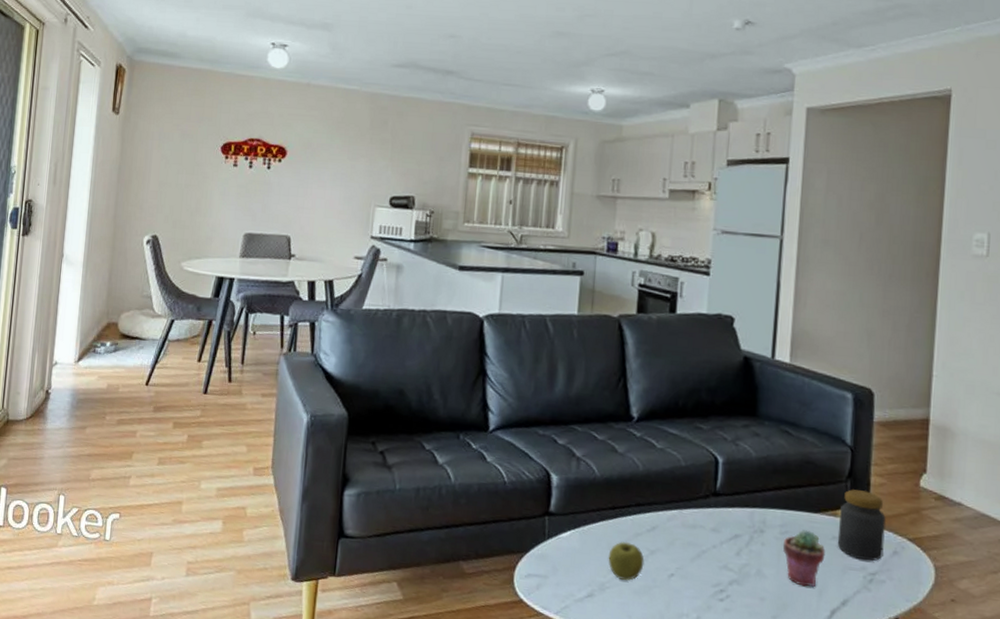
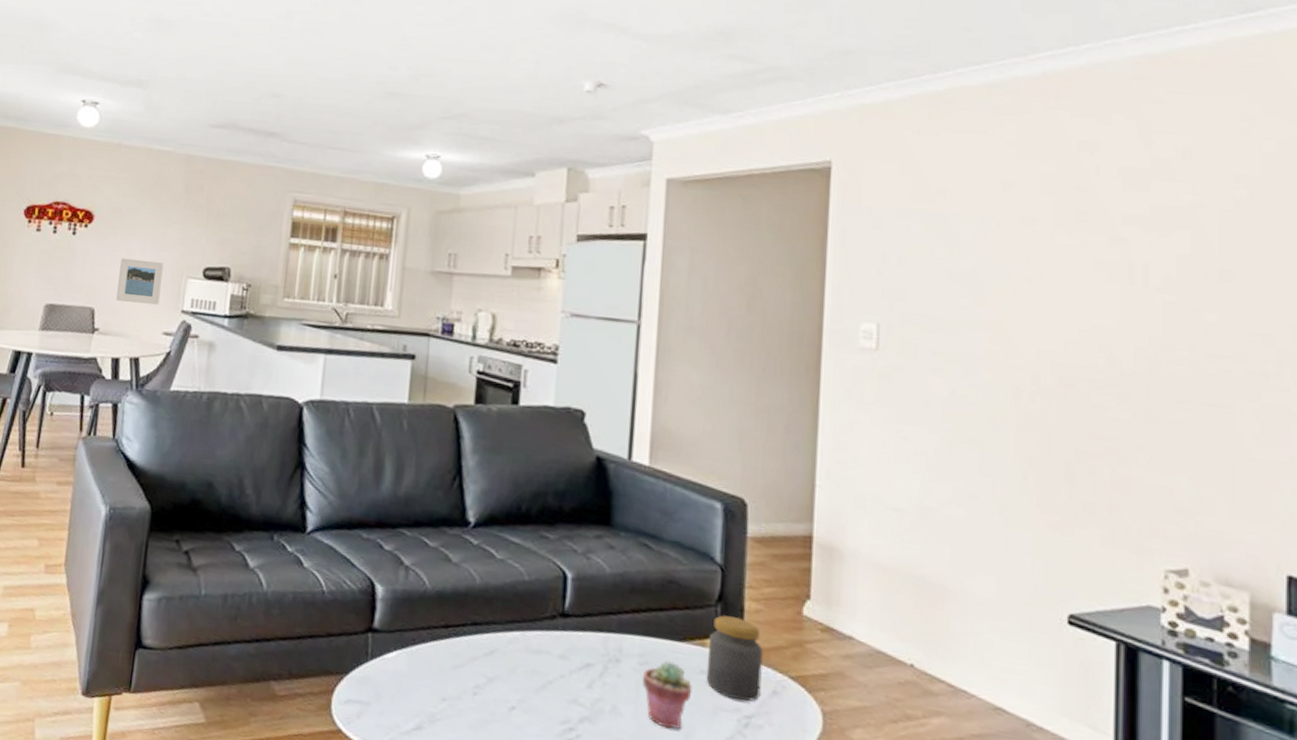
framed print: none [310,189,353,232] -> present [116,258,164,305]
apple: present [608,542,644,581] -> none [439,666,481,712]

